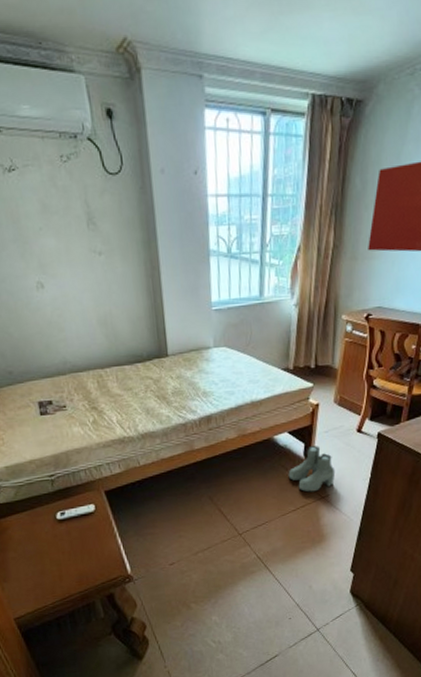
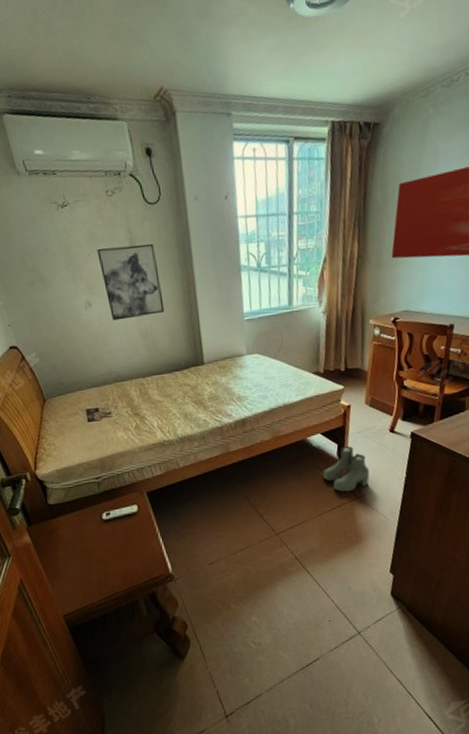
wall art: none [50,220,126,305] -> present [97,244,165,321]

